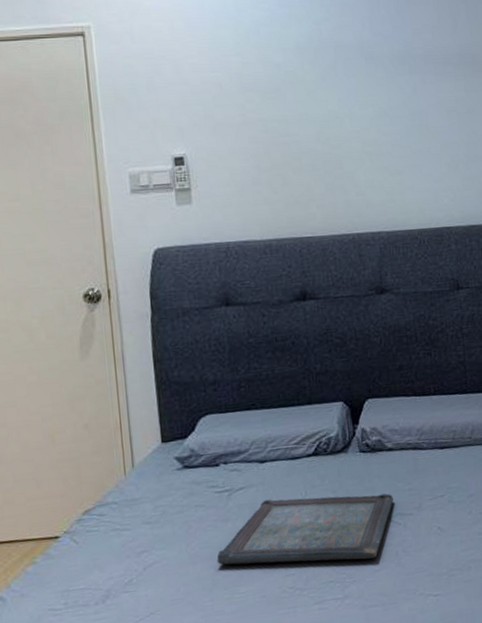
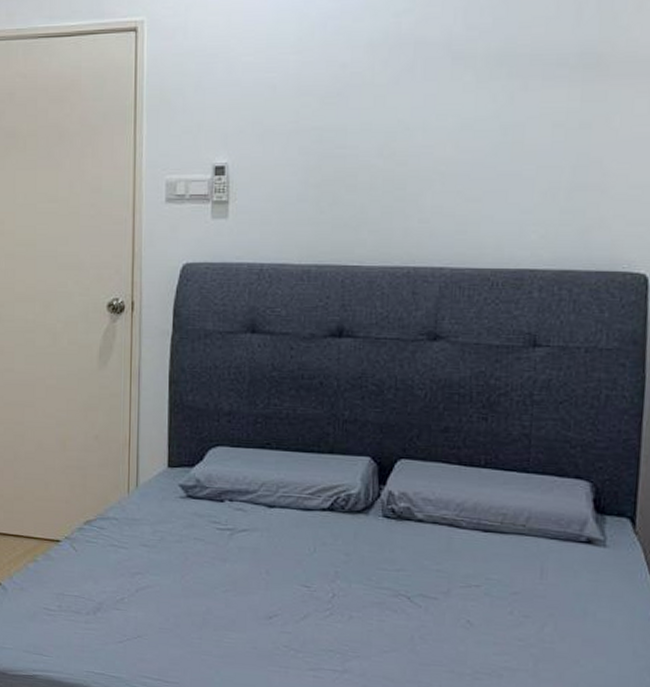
serving tray: present [216,493,394,565] -> none [210,547,416,638]

